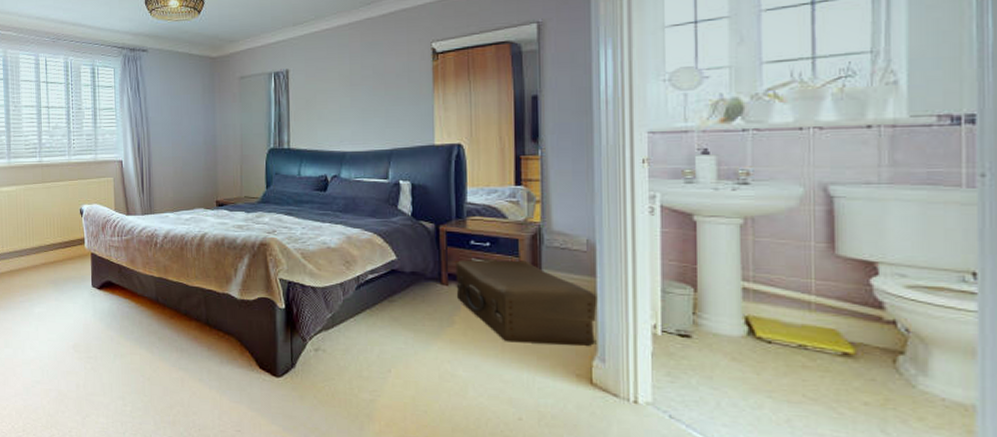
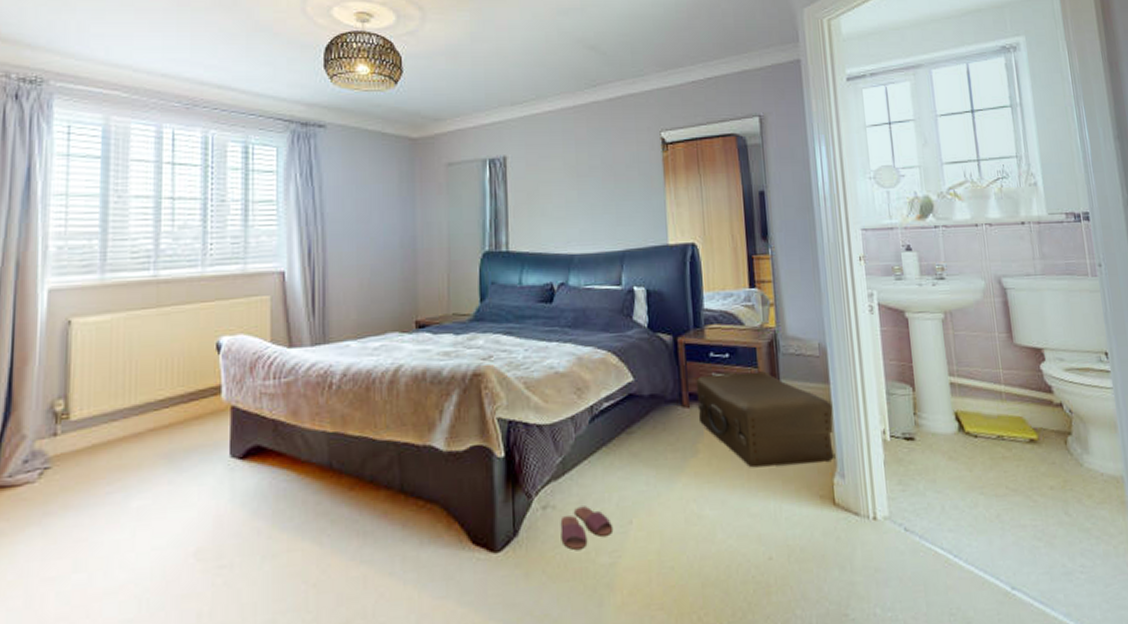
slippers: none [329,353,374,385] -> present [560,506,614,550]

